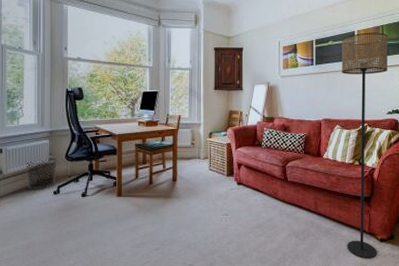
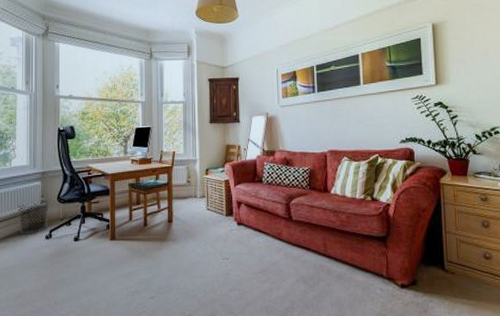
floor lamp: present [341,32,388,260] -> none [345,54,398,309]

